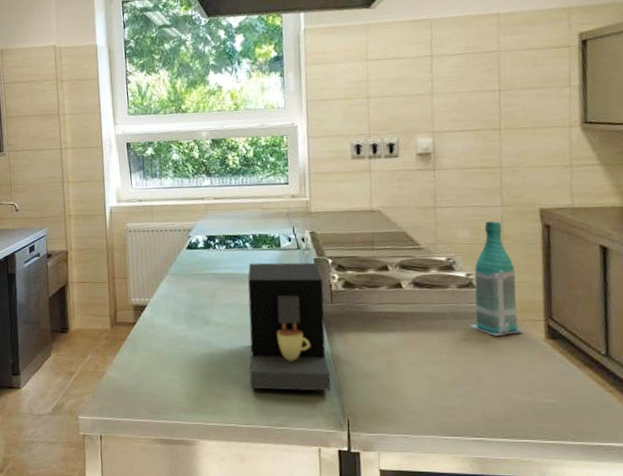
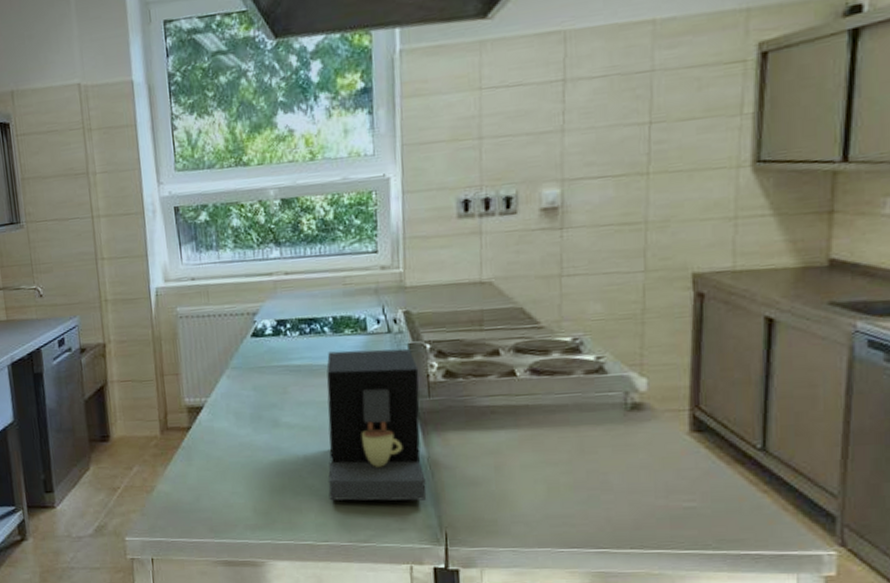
bottle: present [469,221,524,336] -> none [596,290,664,430]

